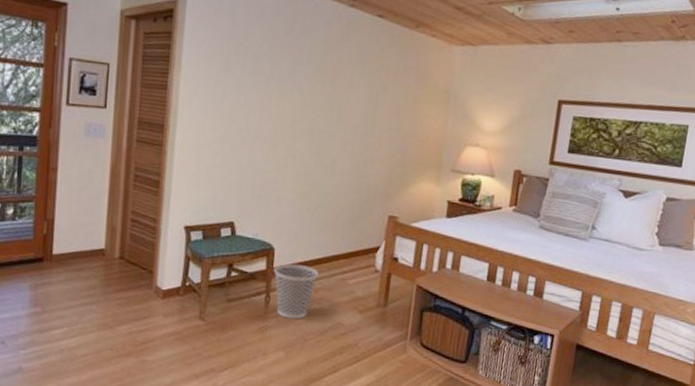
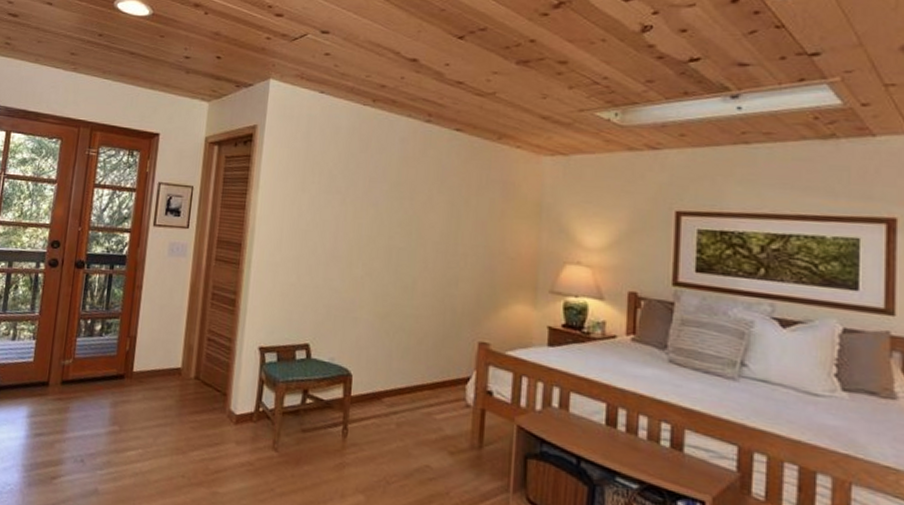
wastebasket: present [273,263,319,319] -> none [351,392,401,458]

